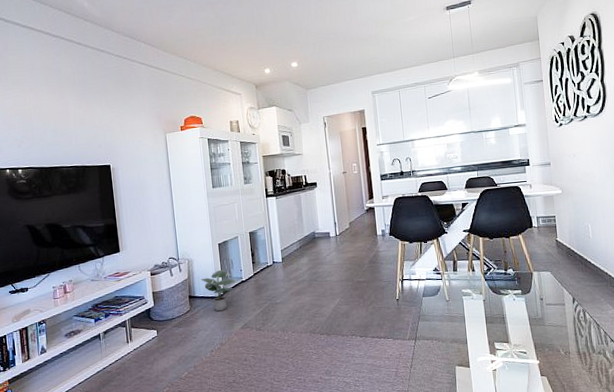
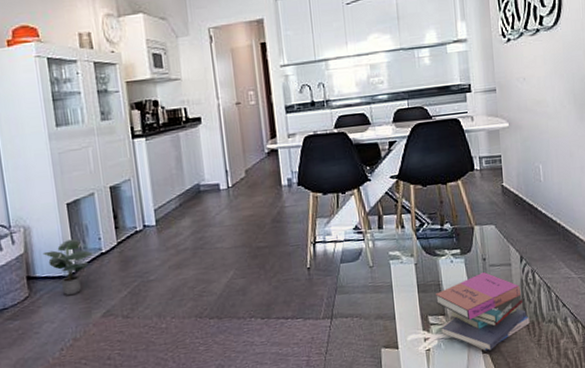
books: none [501,309,582,374] -> present [436,271,530,351]

